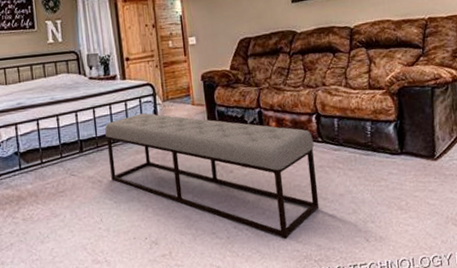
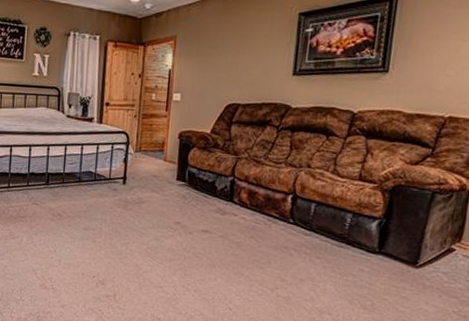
bench: present [105,113,319,239] -> none [71,159,284,309]

